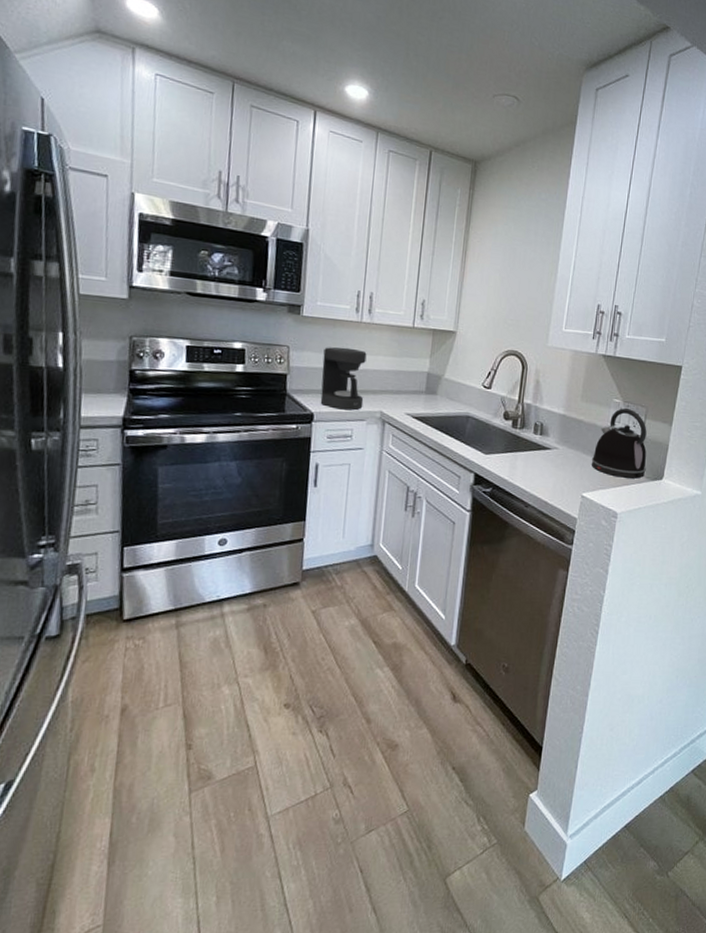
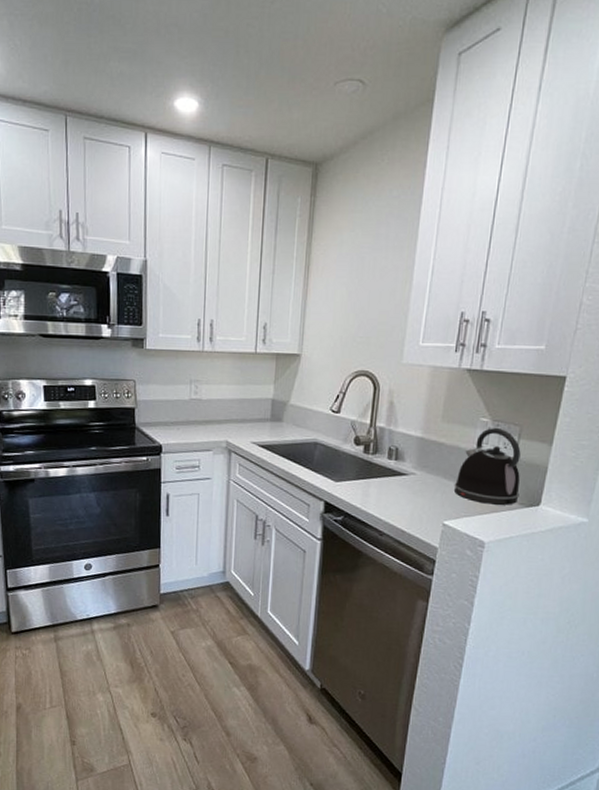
coffee maker: present [320,347,367,411] -> none [167,378,210,441]

